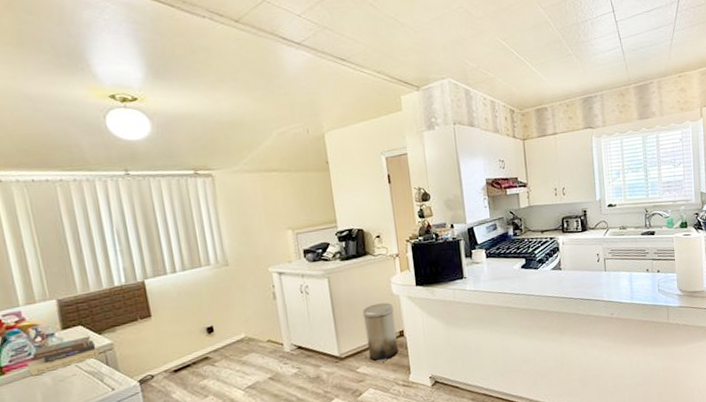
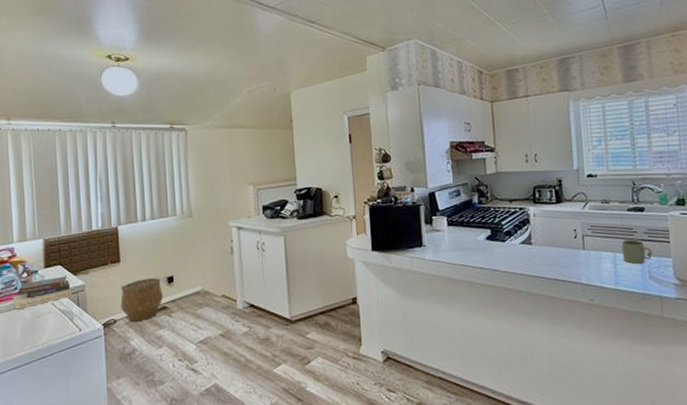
basket: none [155,329,204,376] -> present [120,278,163,322]
pedal bin: present [362,302,398,363] -> none [316,266,350,330]
mug: none [636,259,661,281] -> present [621,239,652,264]

